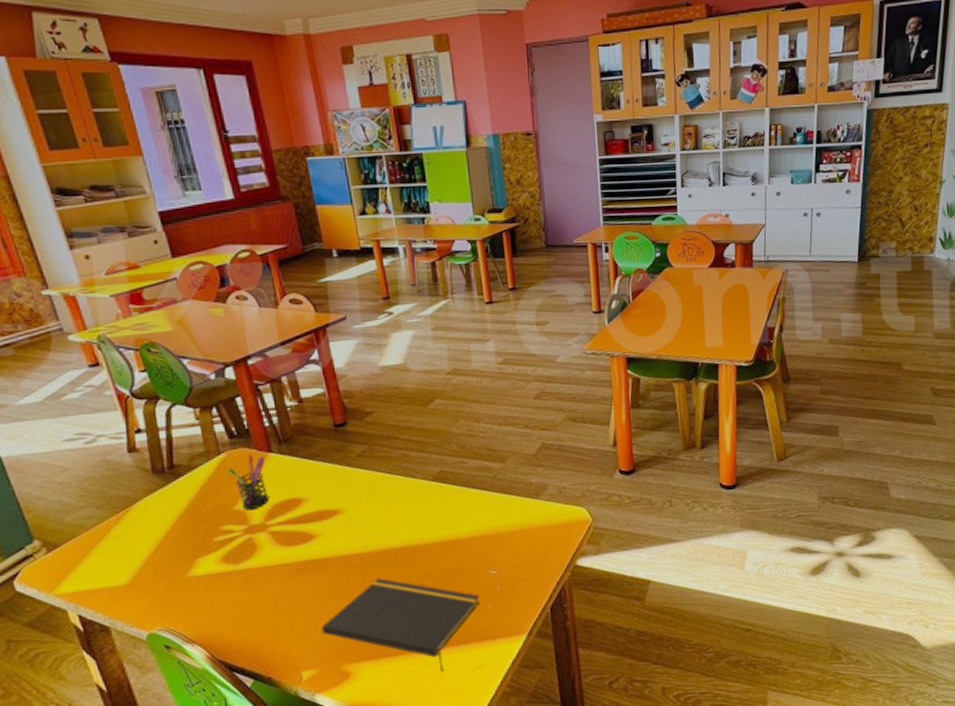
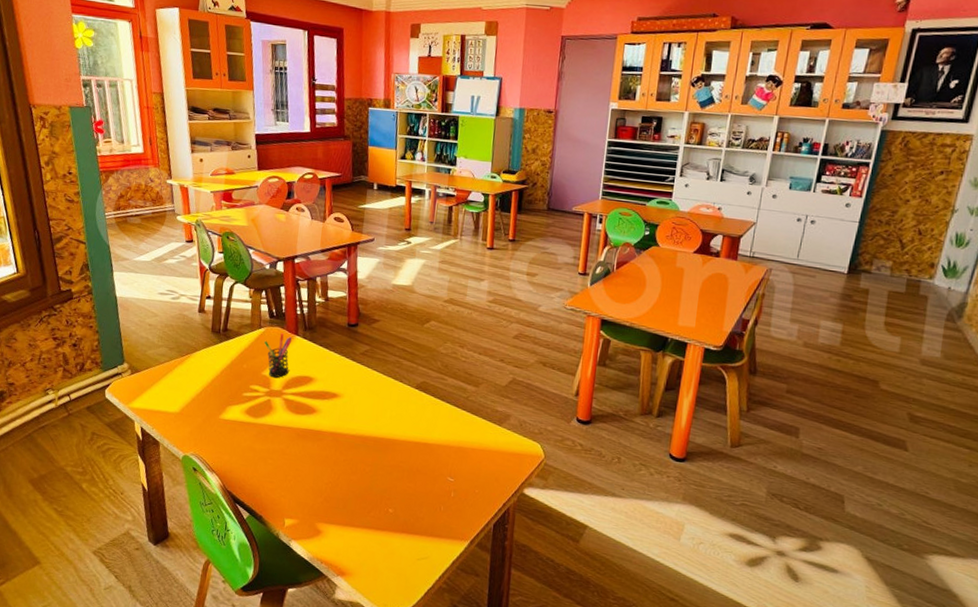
notepad: present [321,578,480,671] -> none [306,459,436,552]

